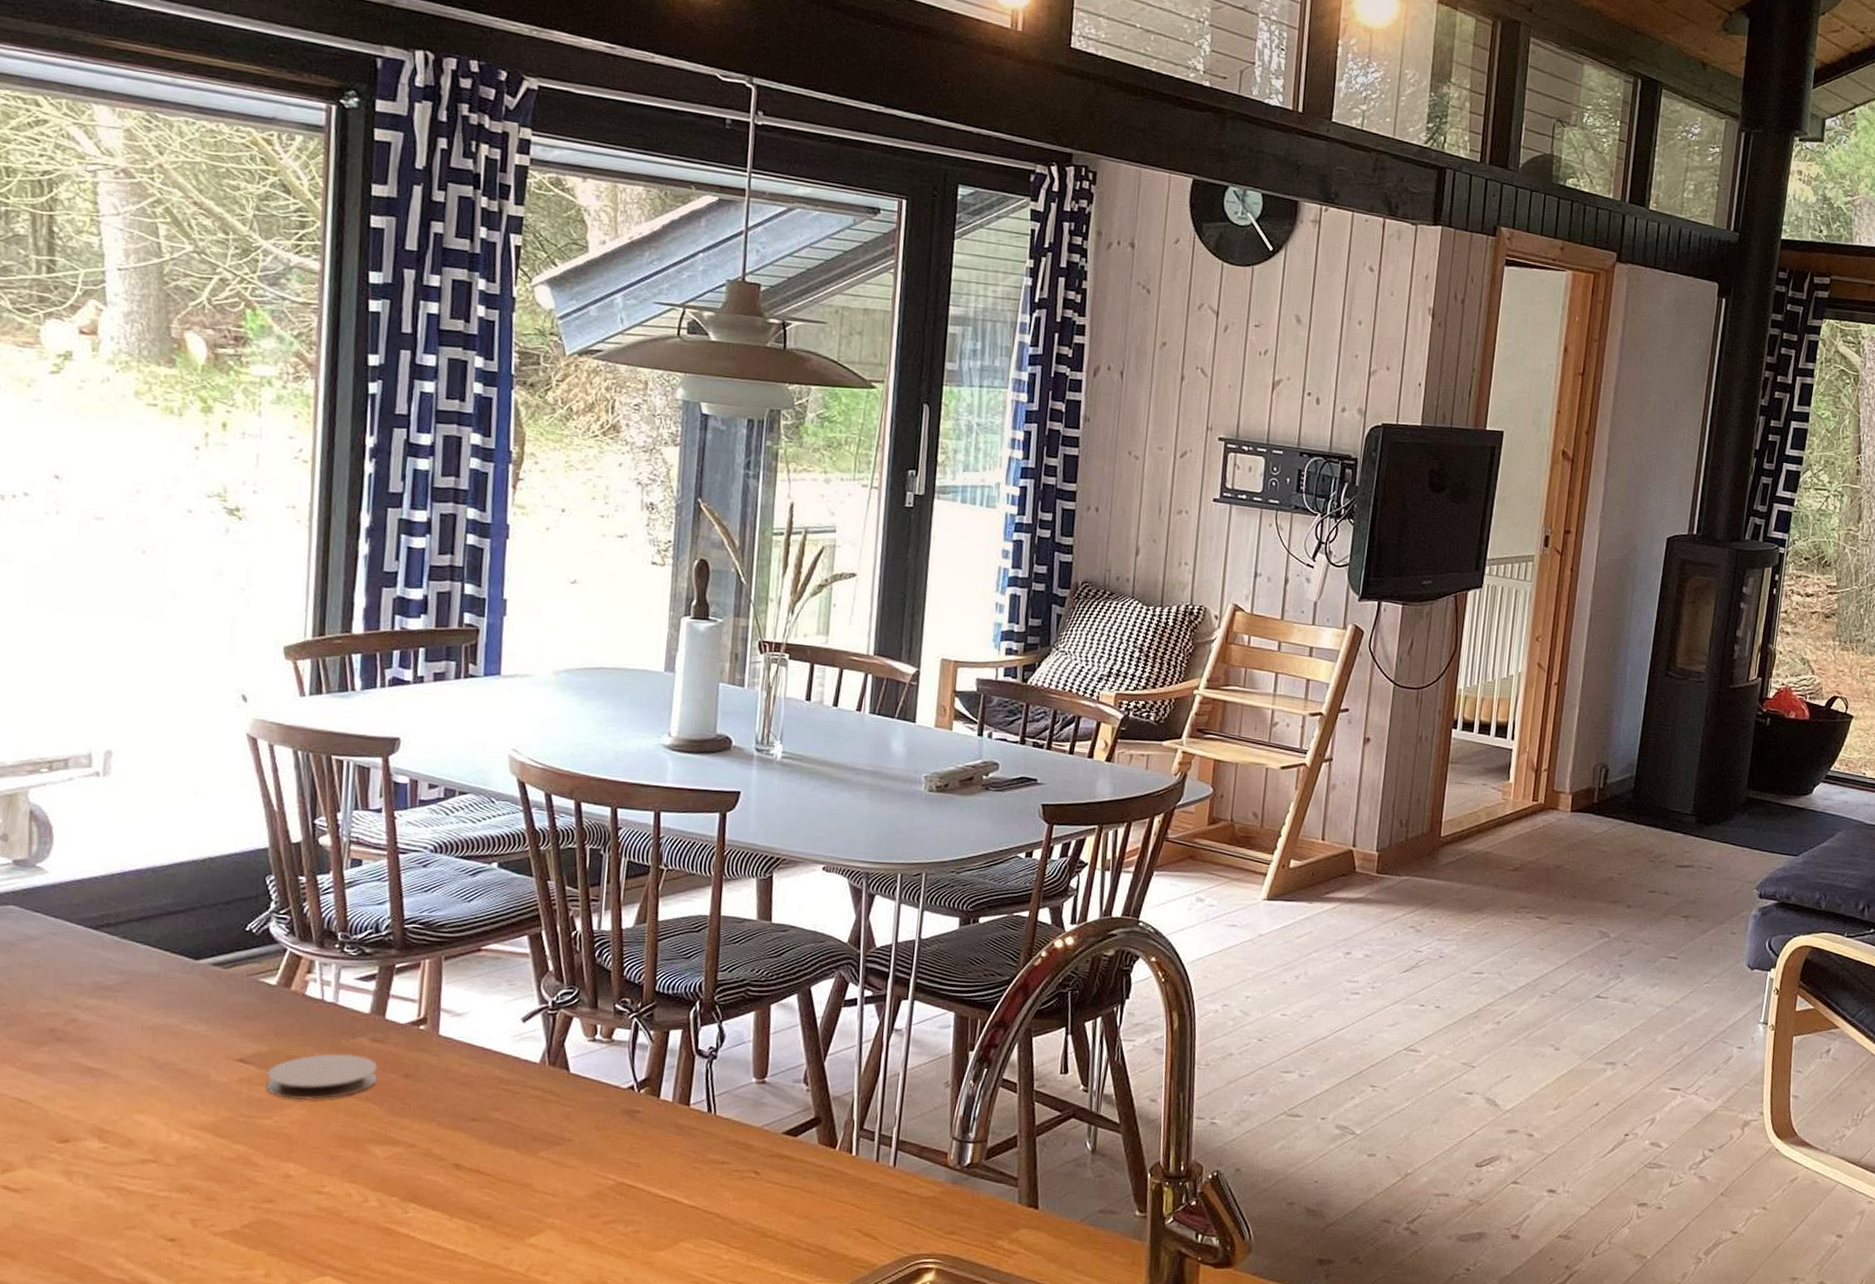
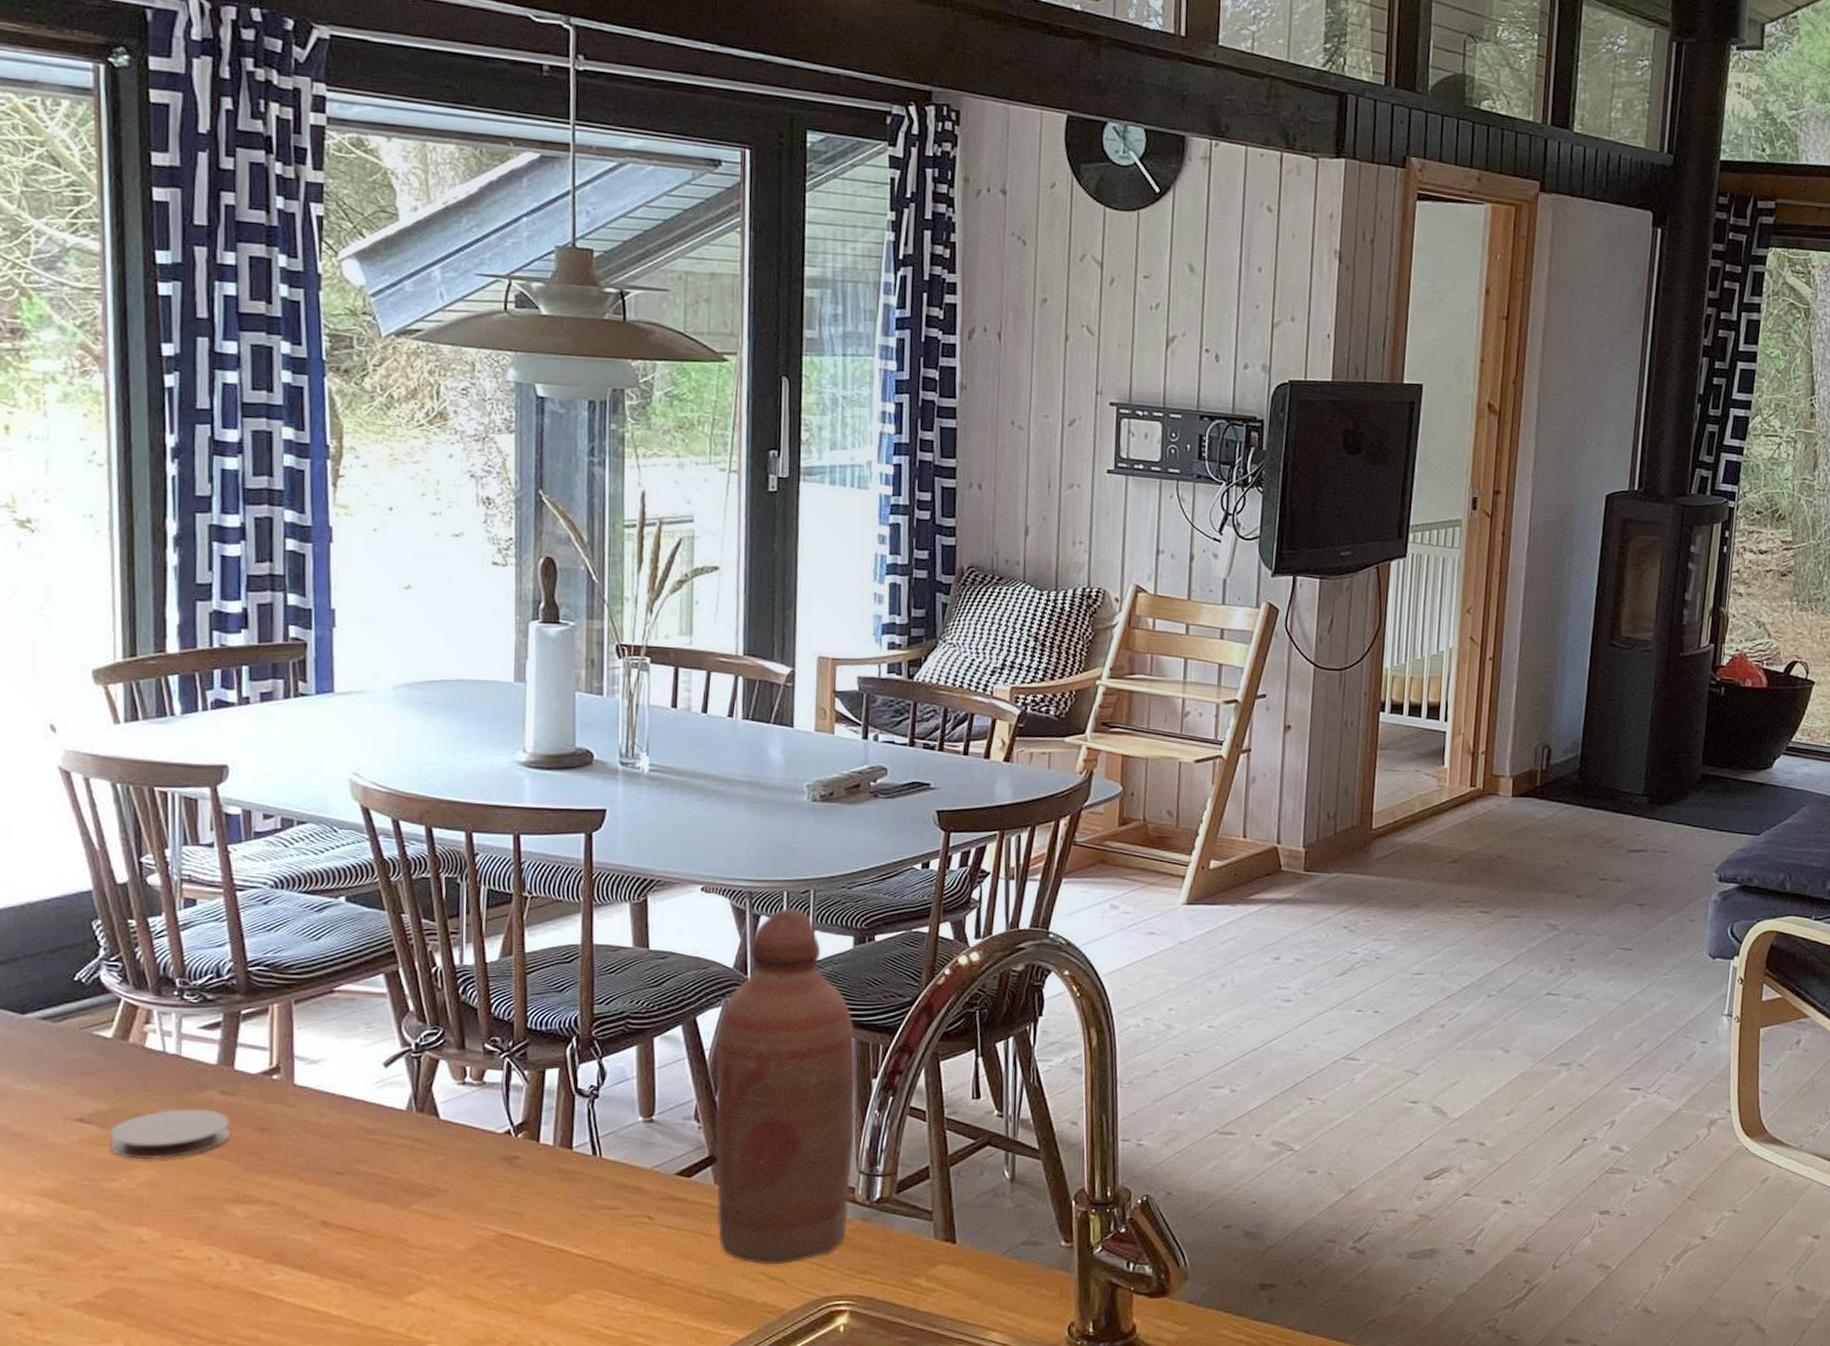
bottle: none [818,889,956,1223] -> present [714,908,857,1265]

